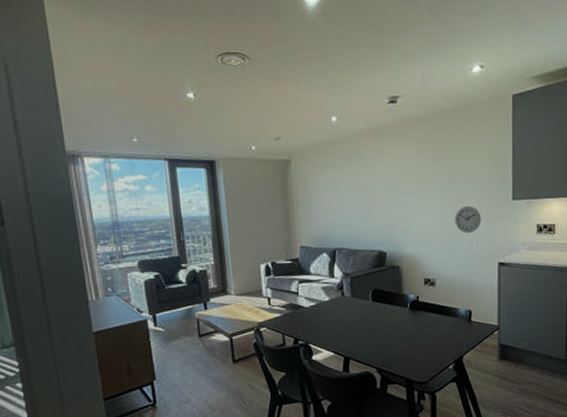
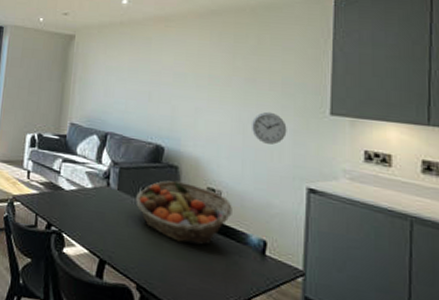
fruit basket: none [368,278,445,327] -> present [136,180,232,246]

